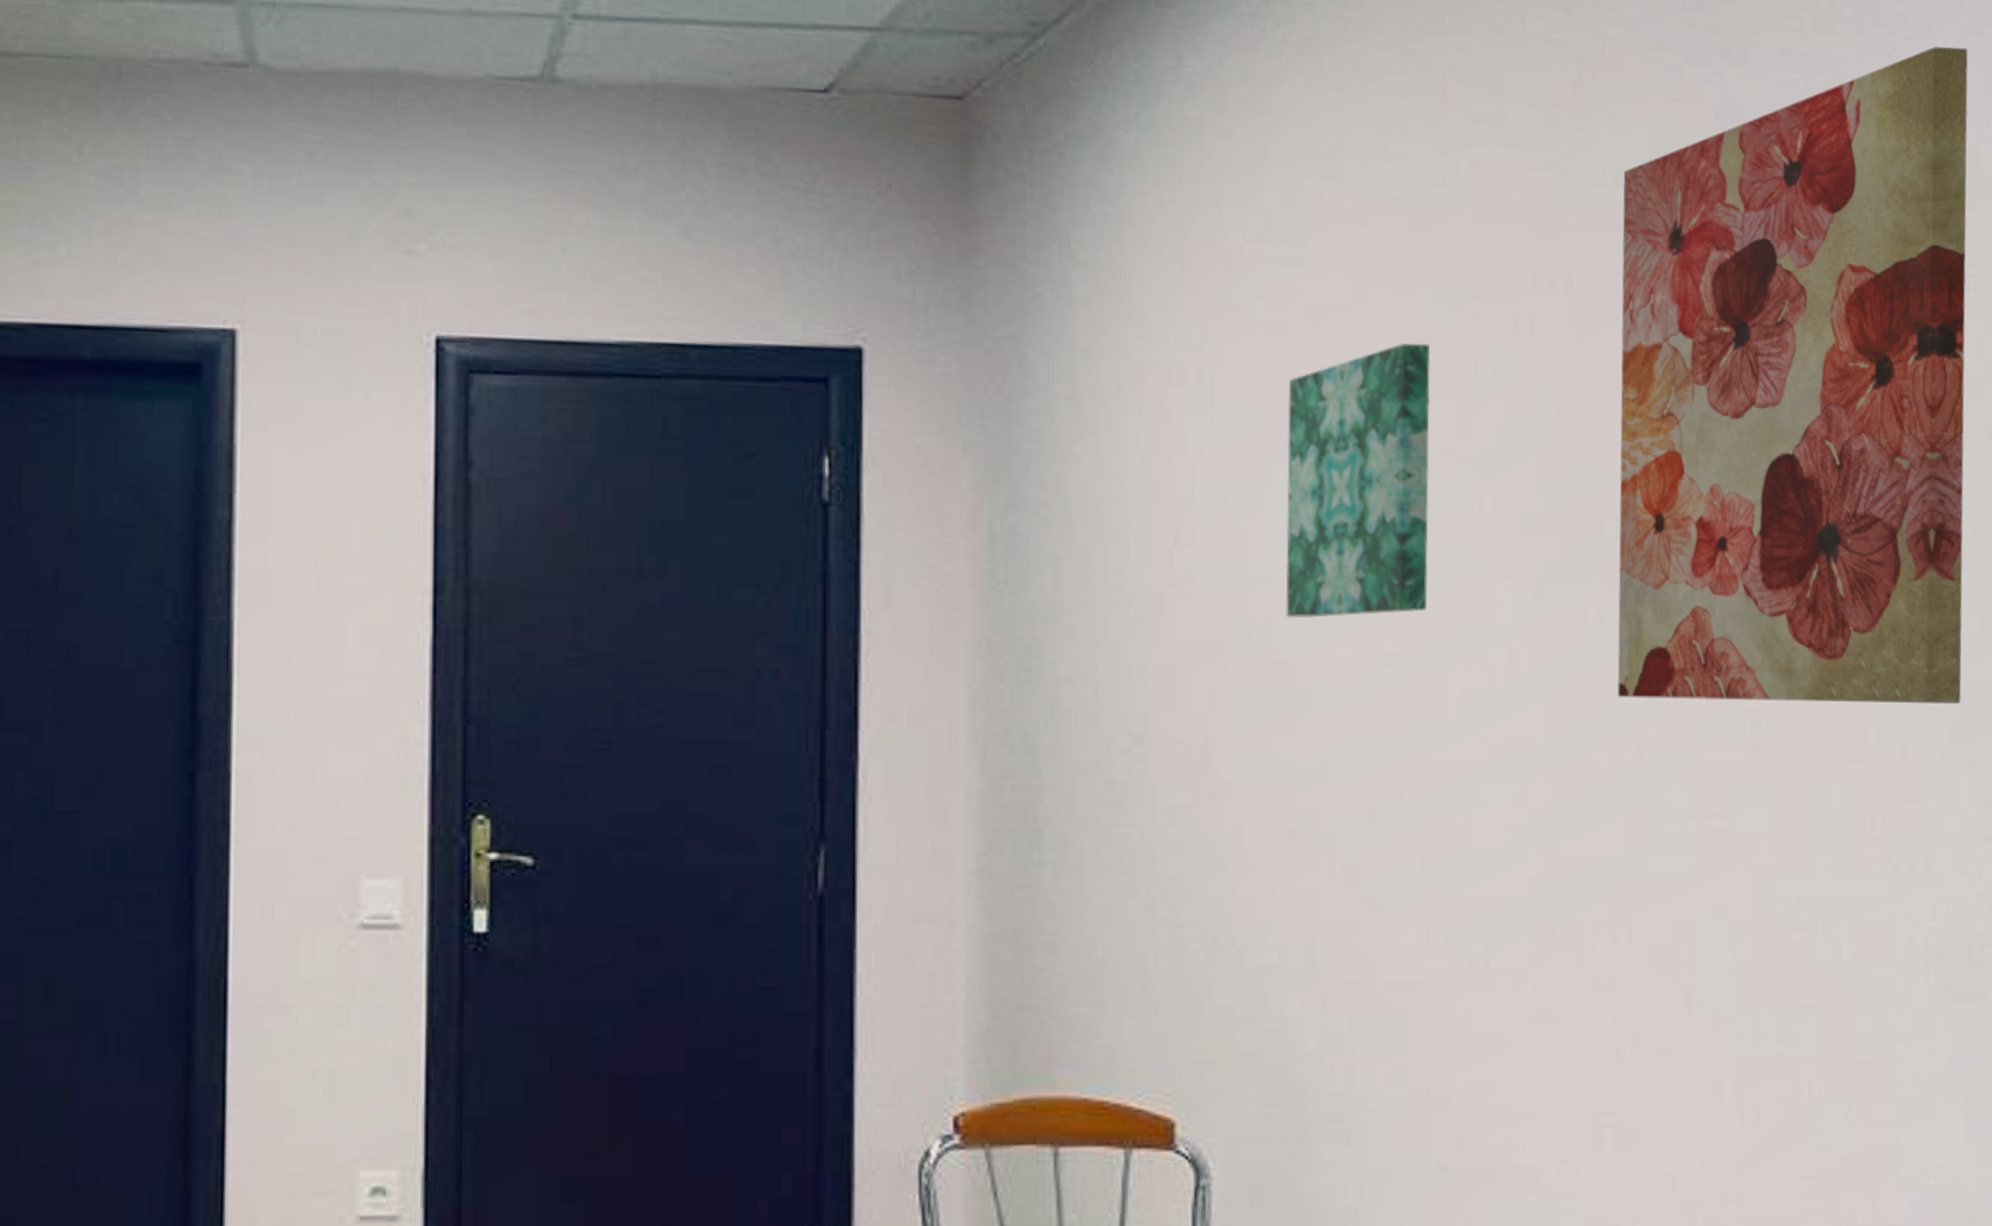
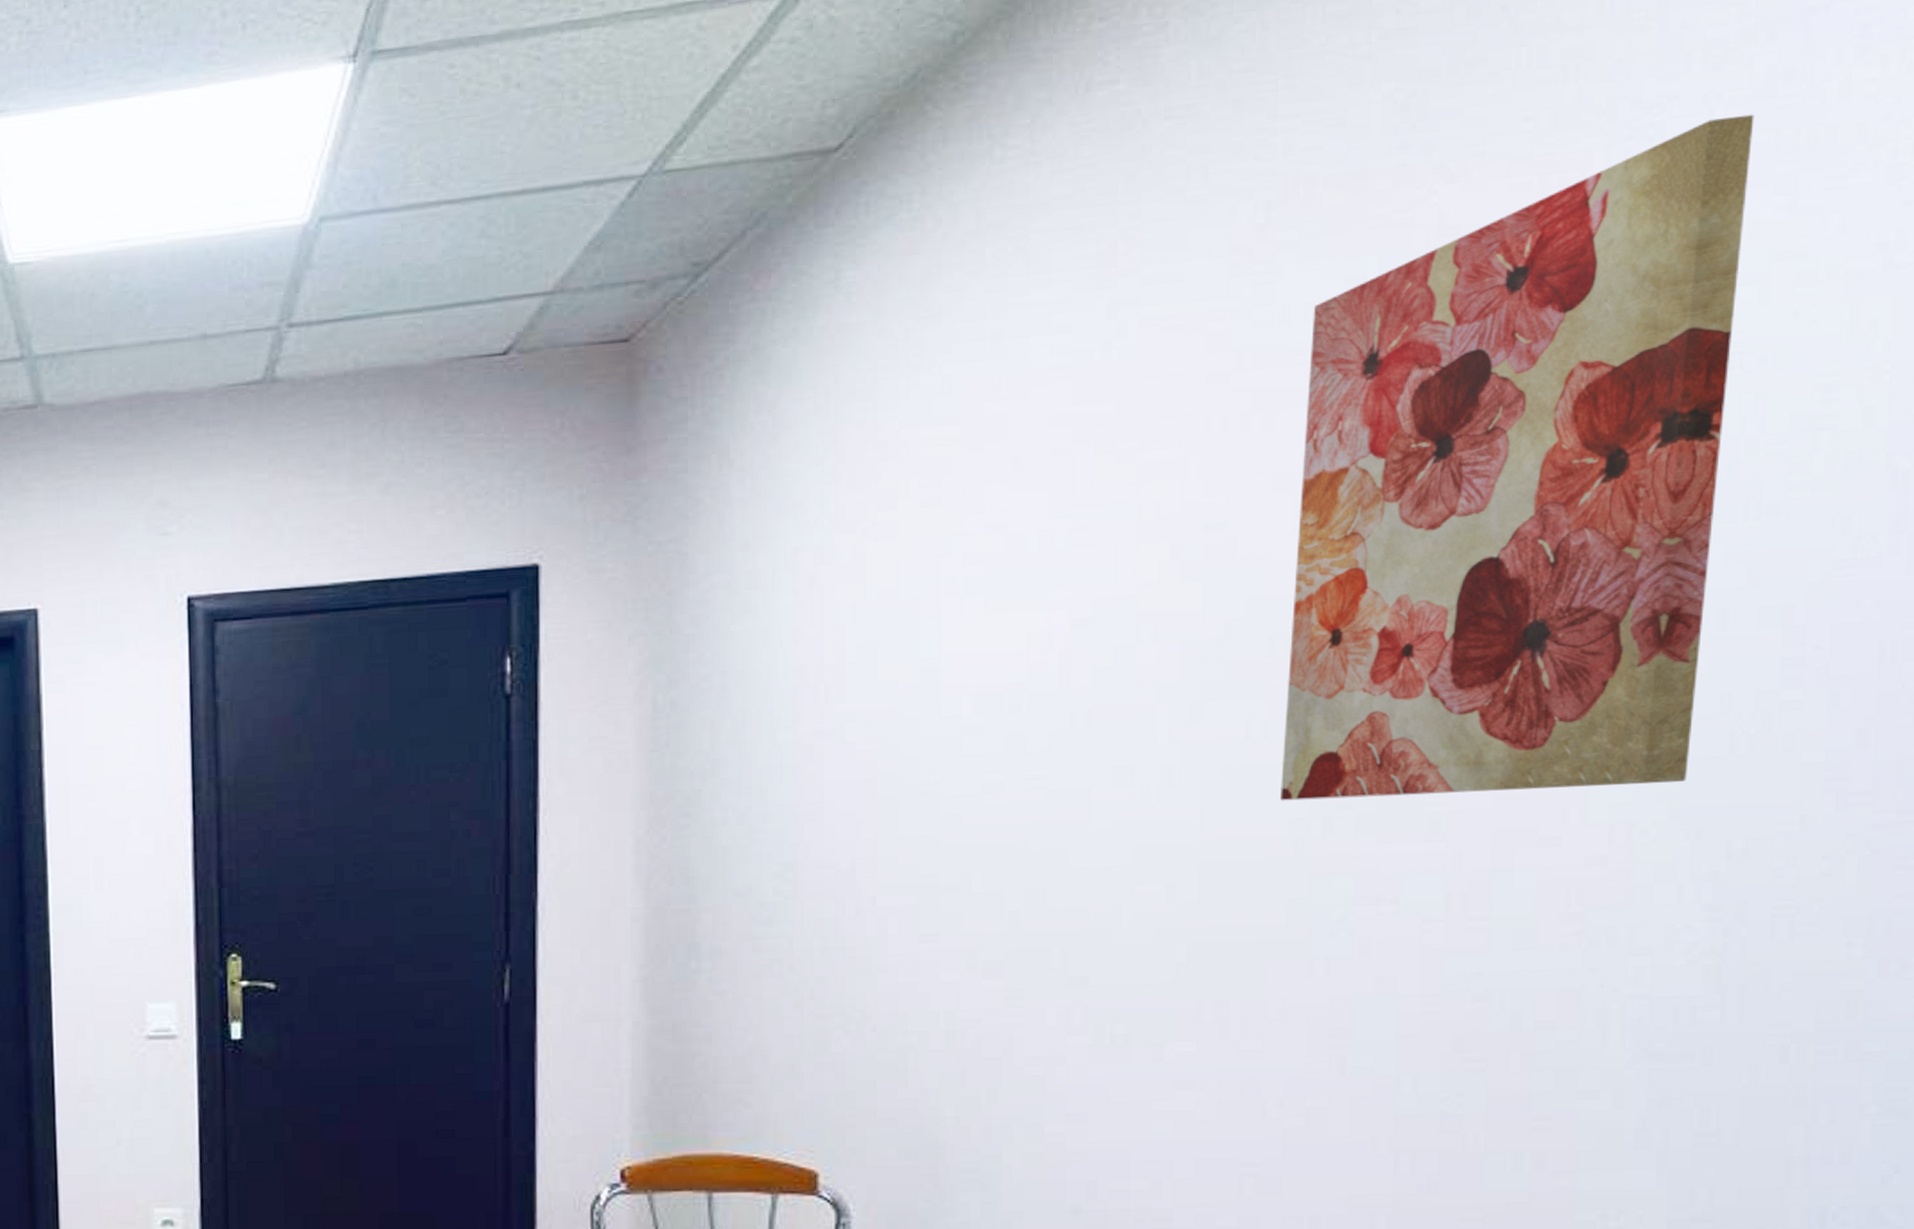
wall art: present [1285,343,1431,619] -> none [934,497,1090,755]

